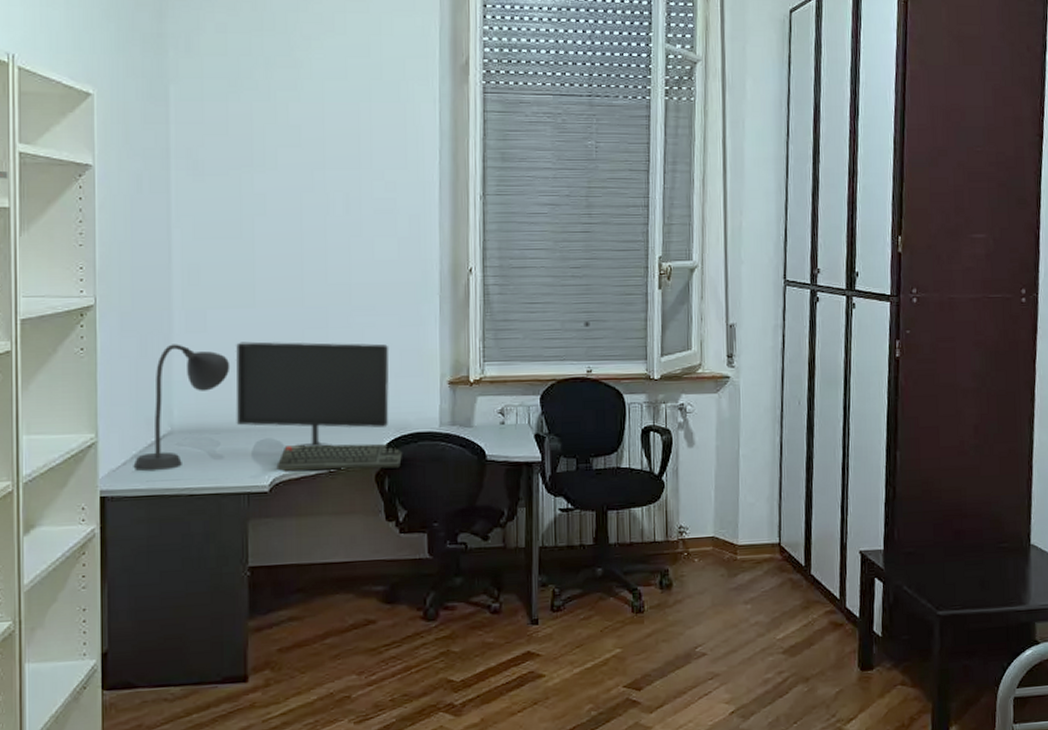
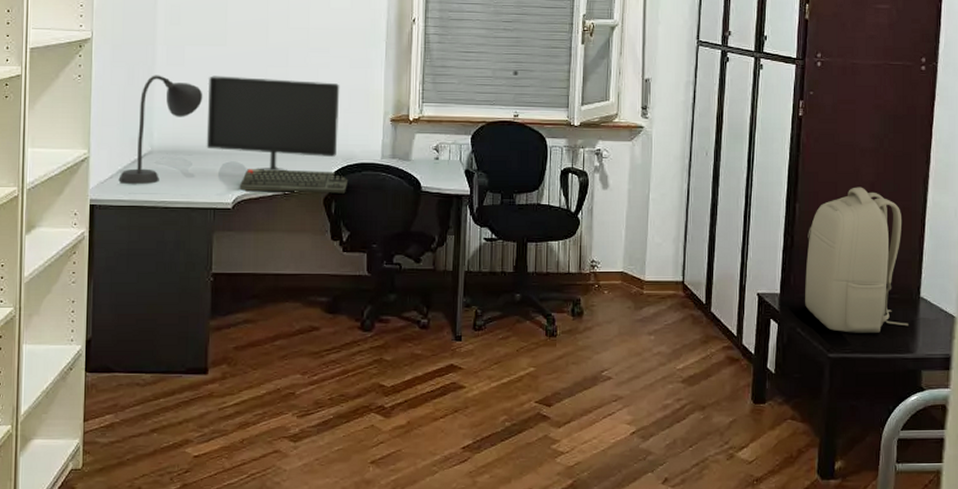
backpack: none [909,430,1020,588] -> present [805,187,908,333]

